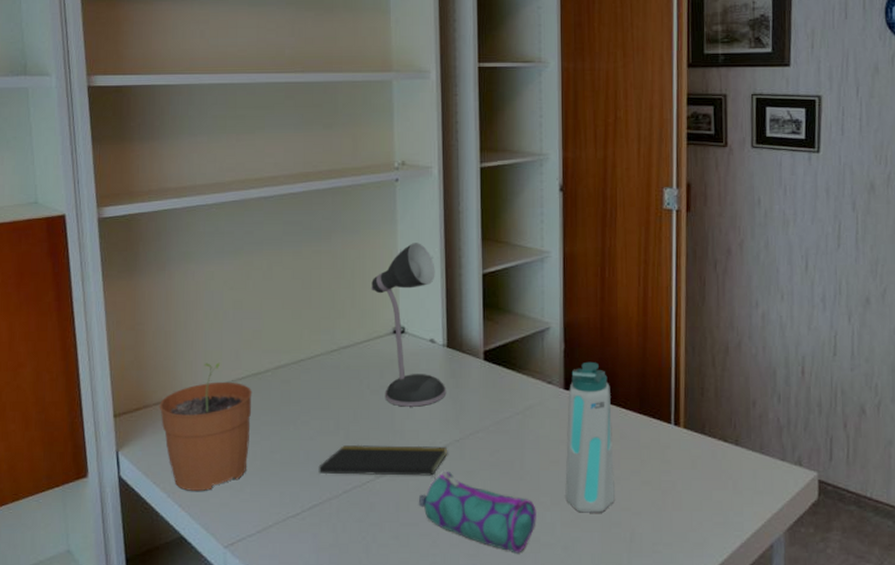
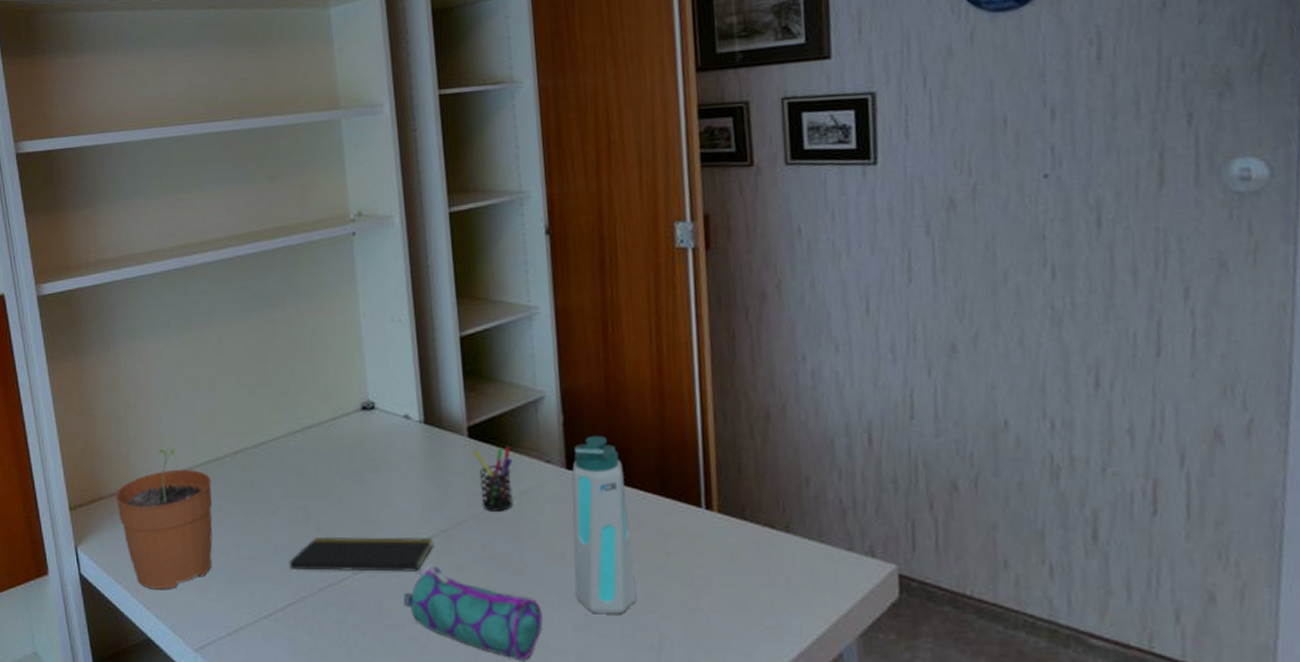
desk lamp: present [370,243,445,407] -> none [332,304,426,493]
pen holder: none [488,368,520,424] -> present [473,446,513,511]

